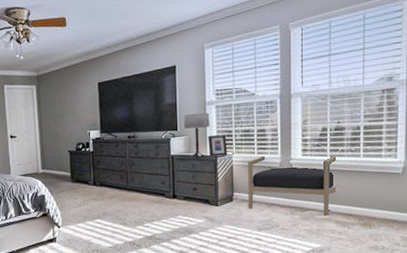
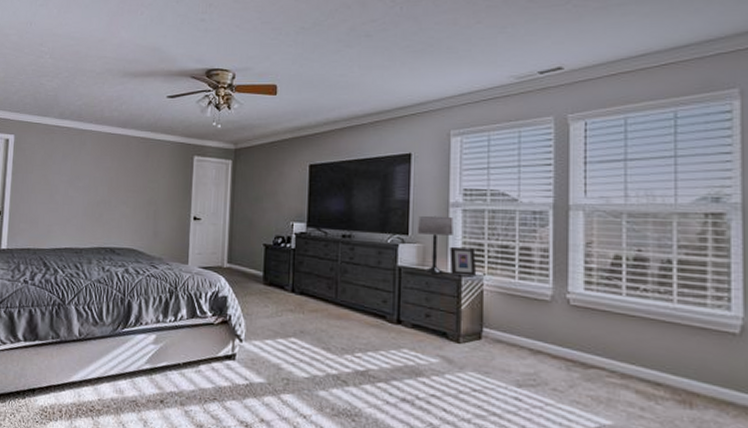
armchair: present [247,154,338,216] -> none [503,281,639,380]

